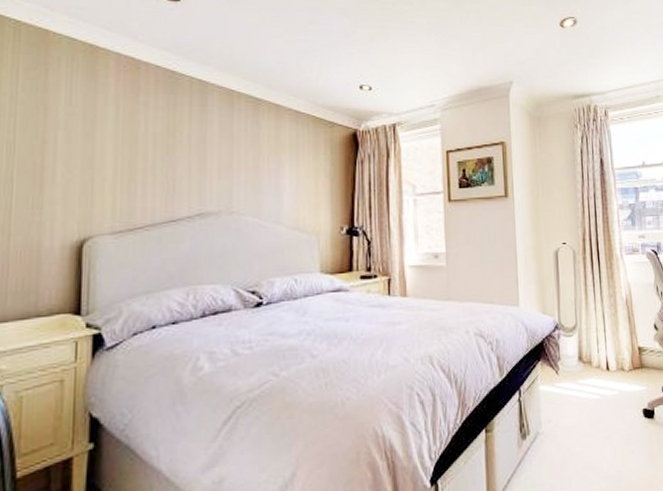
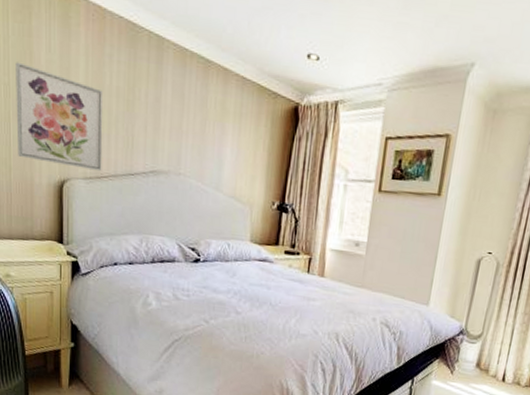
wall art: none [21,118,137,223] -> present [15,62,103,172]

